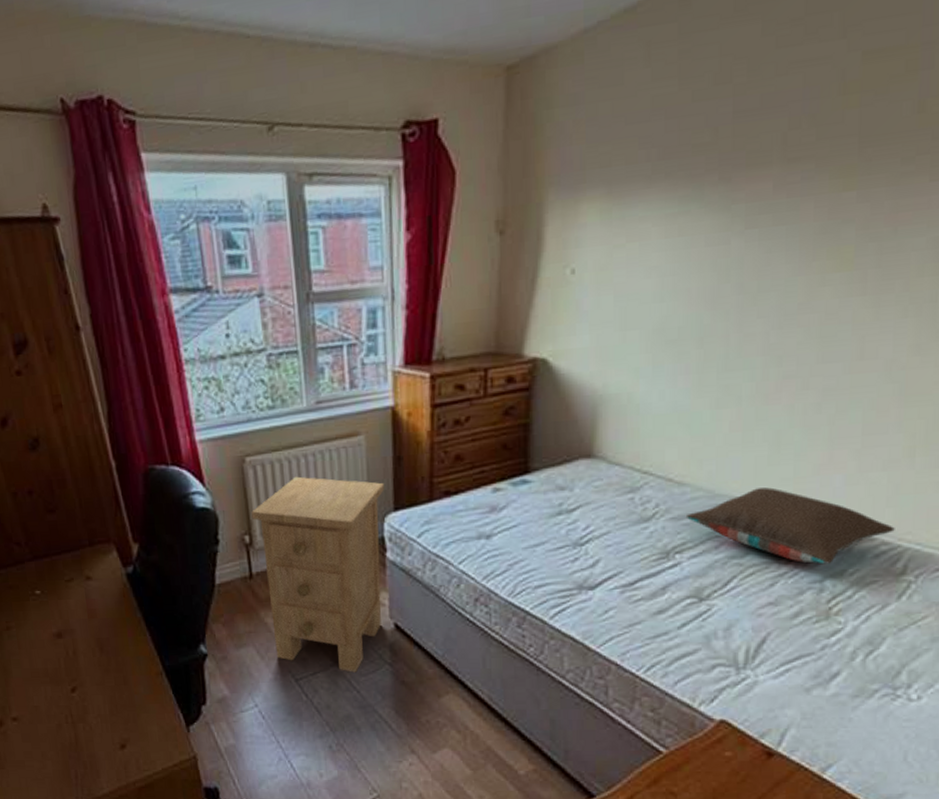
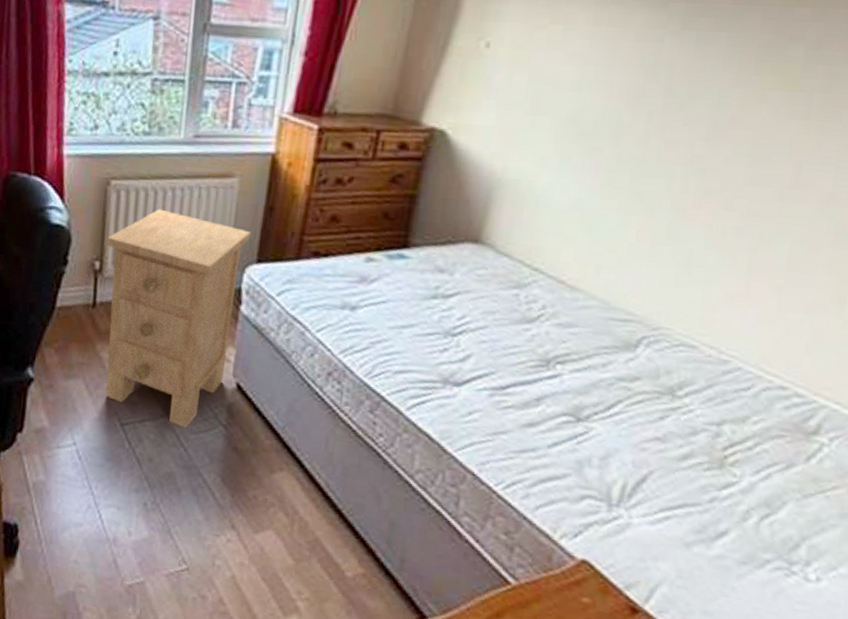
pillow: present [685,487,895,565] -> none [573,308,812,407]

